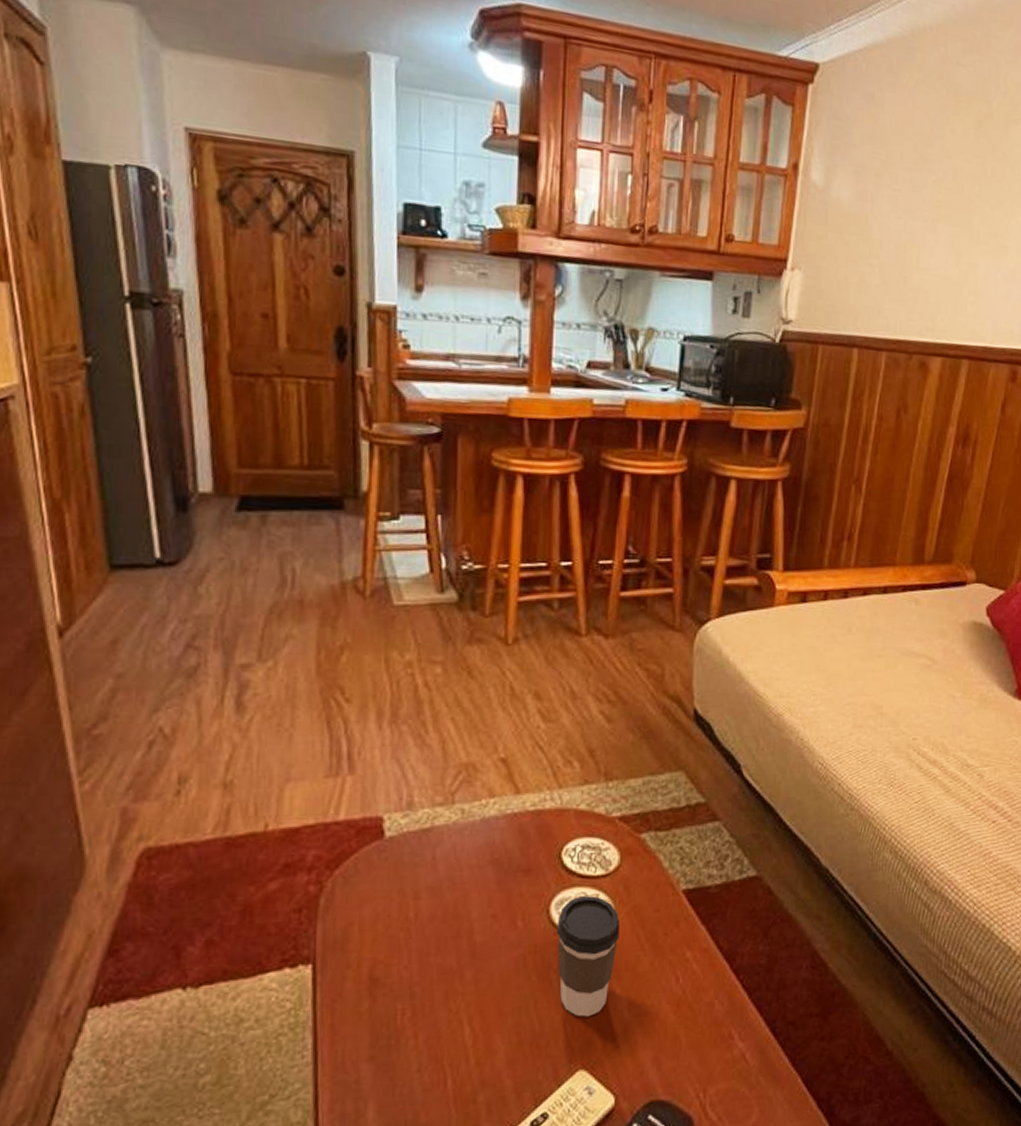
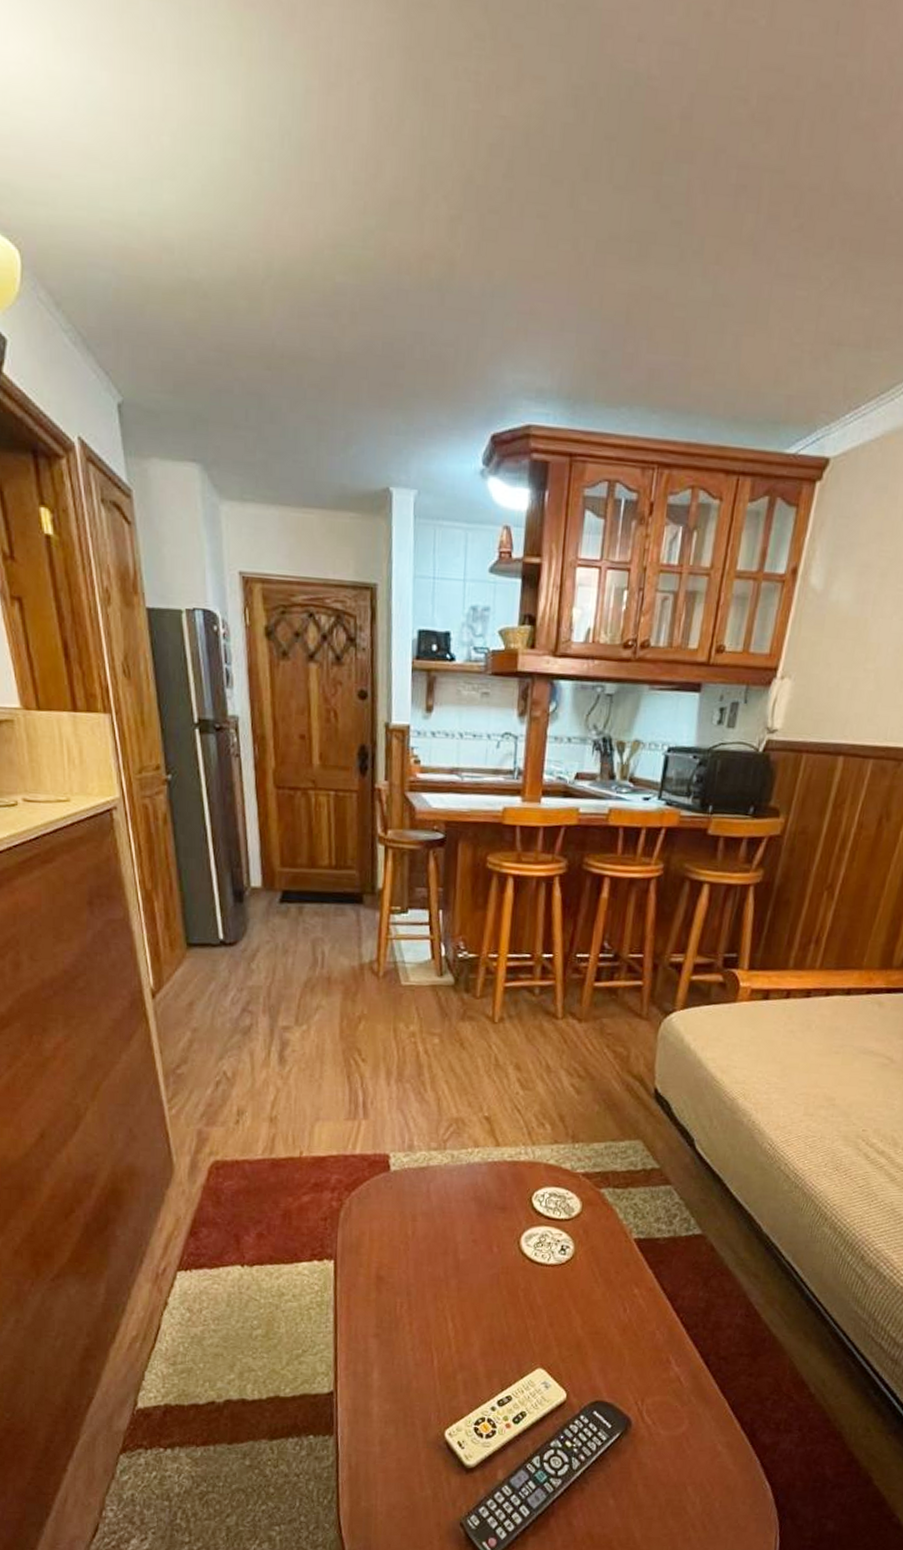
coffee cup: present [556,896,620,1017] -> none [525,1234,579,1329]

